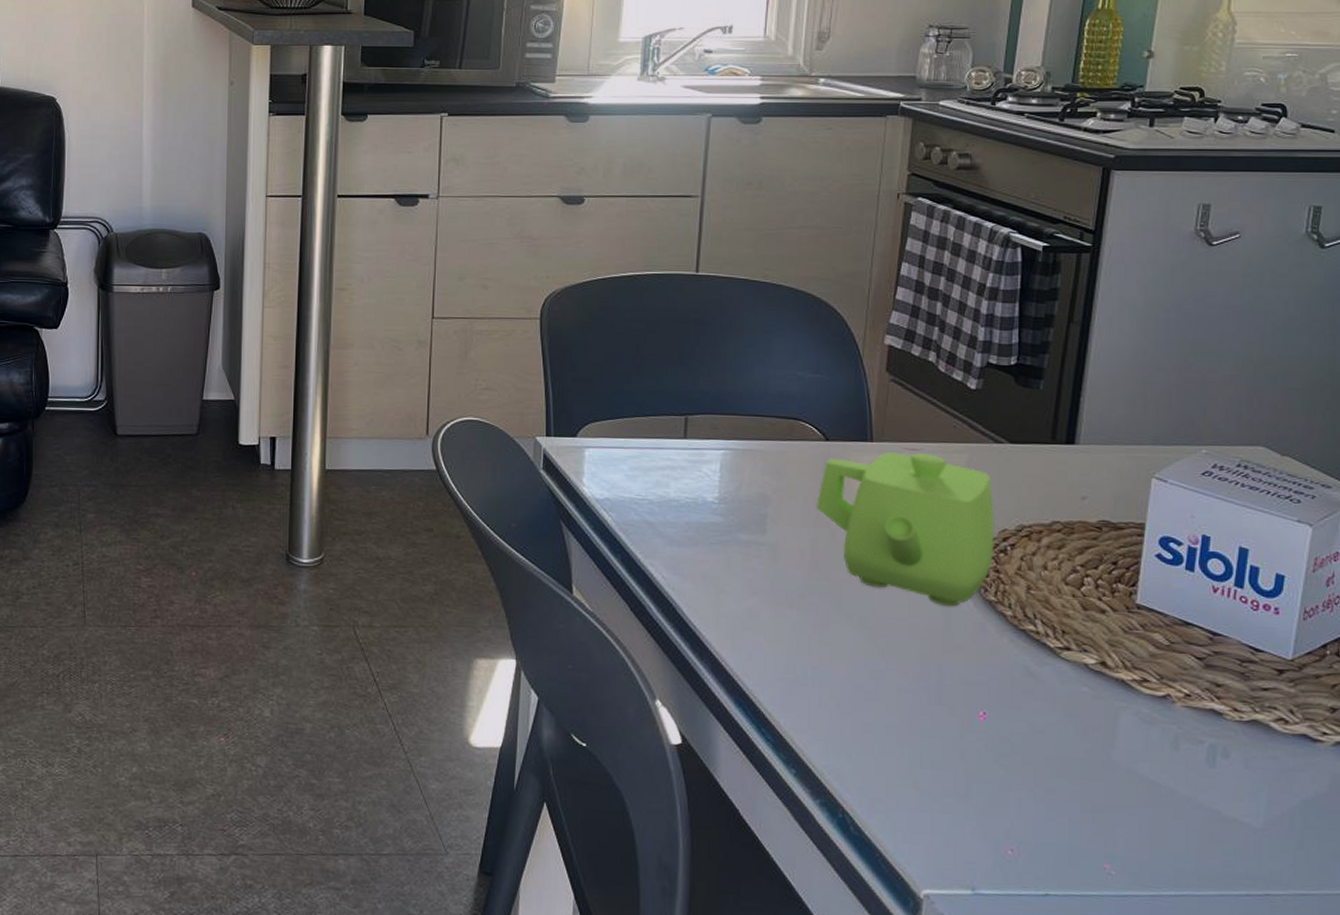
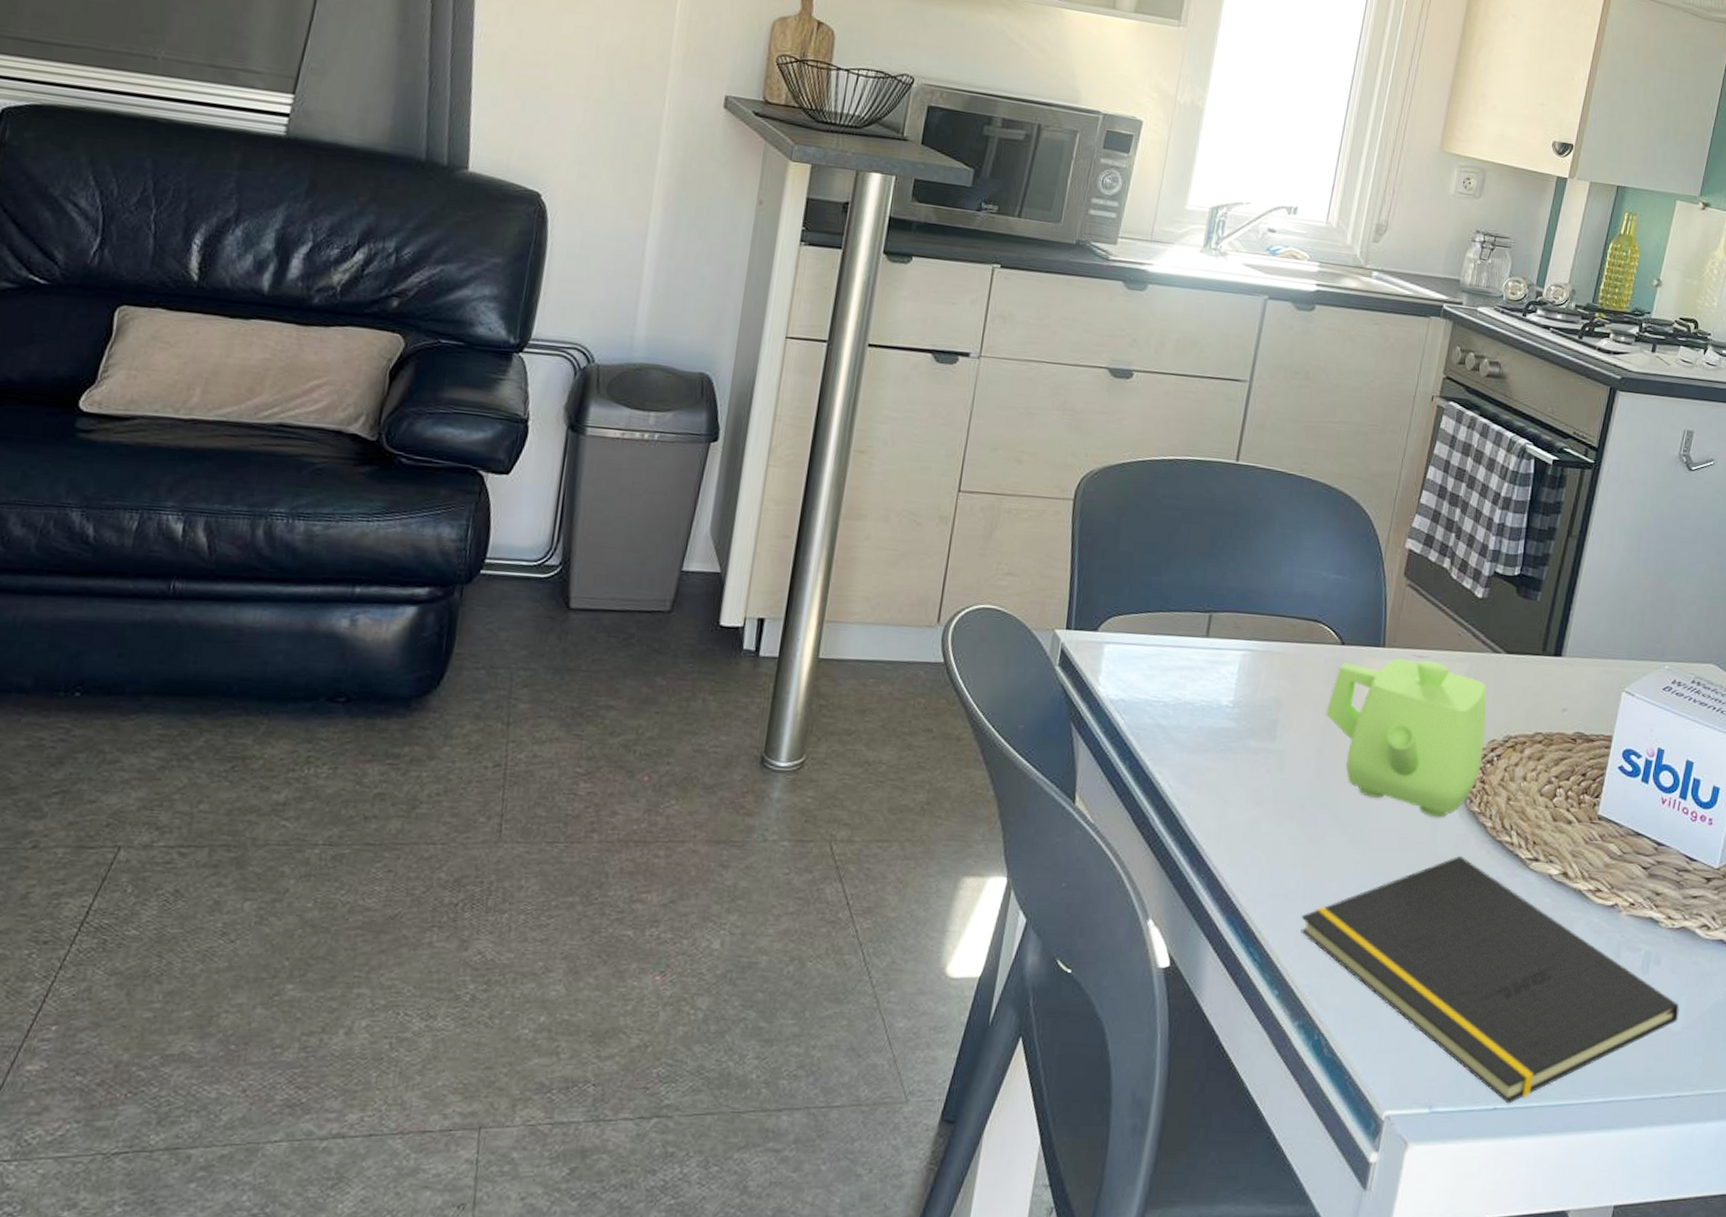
notepad: none [812,643,1258,891] -> present [1301,855,1680,1104]

